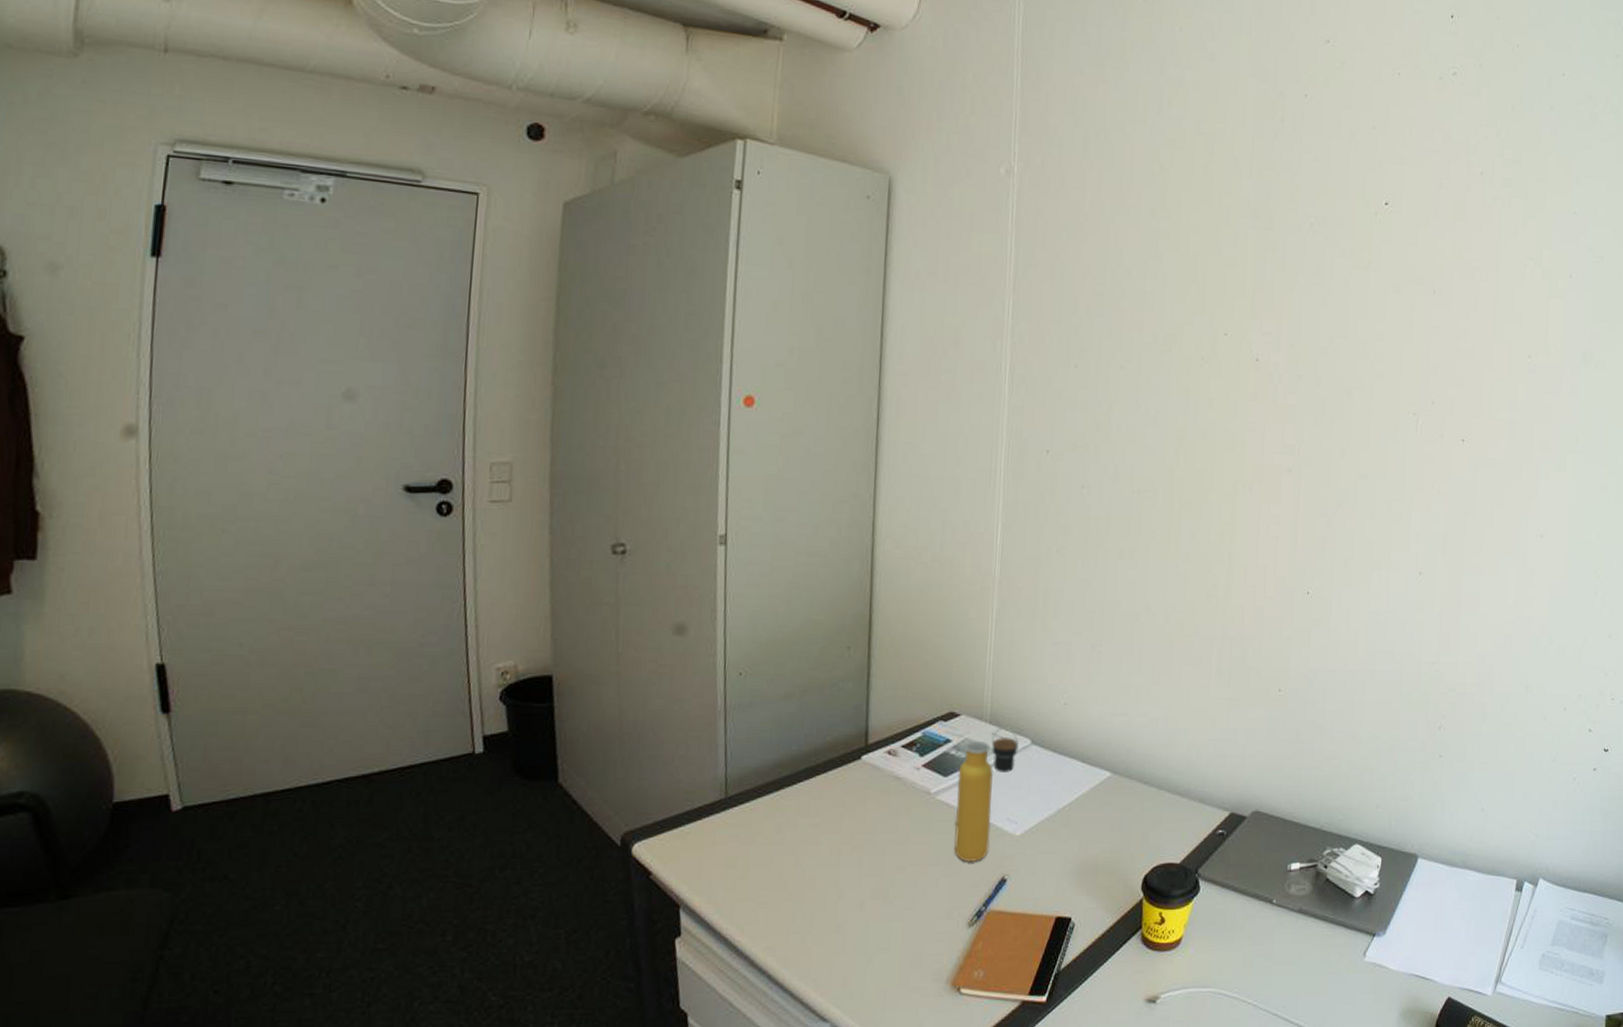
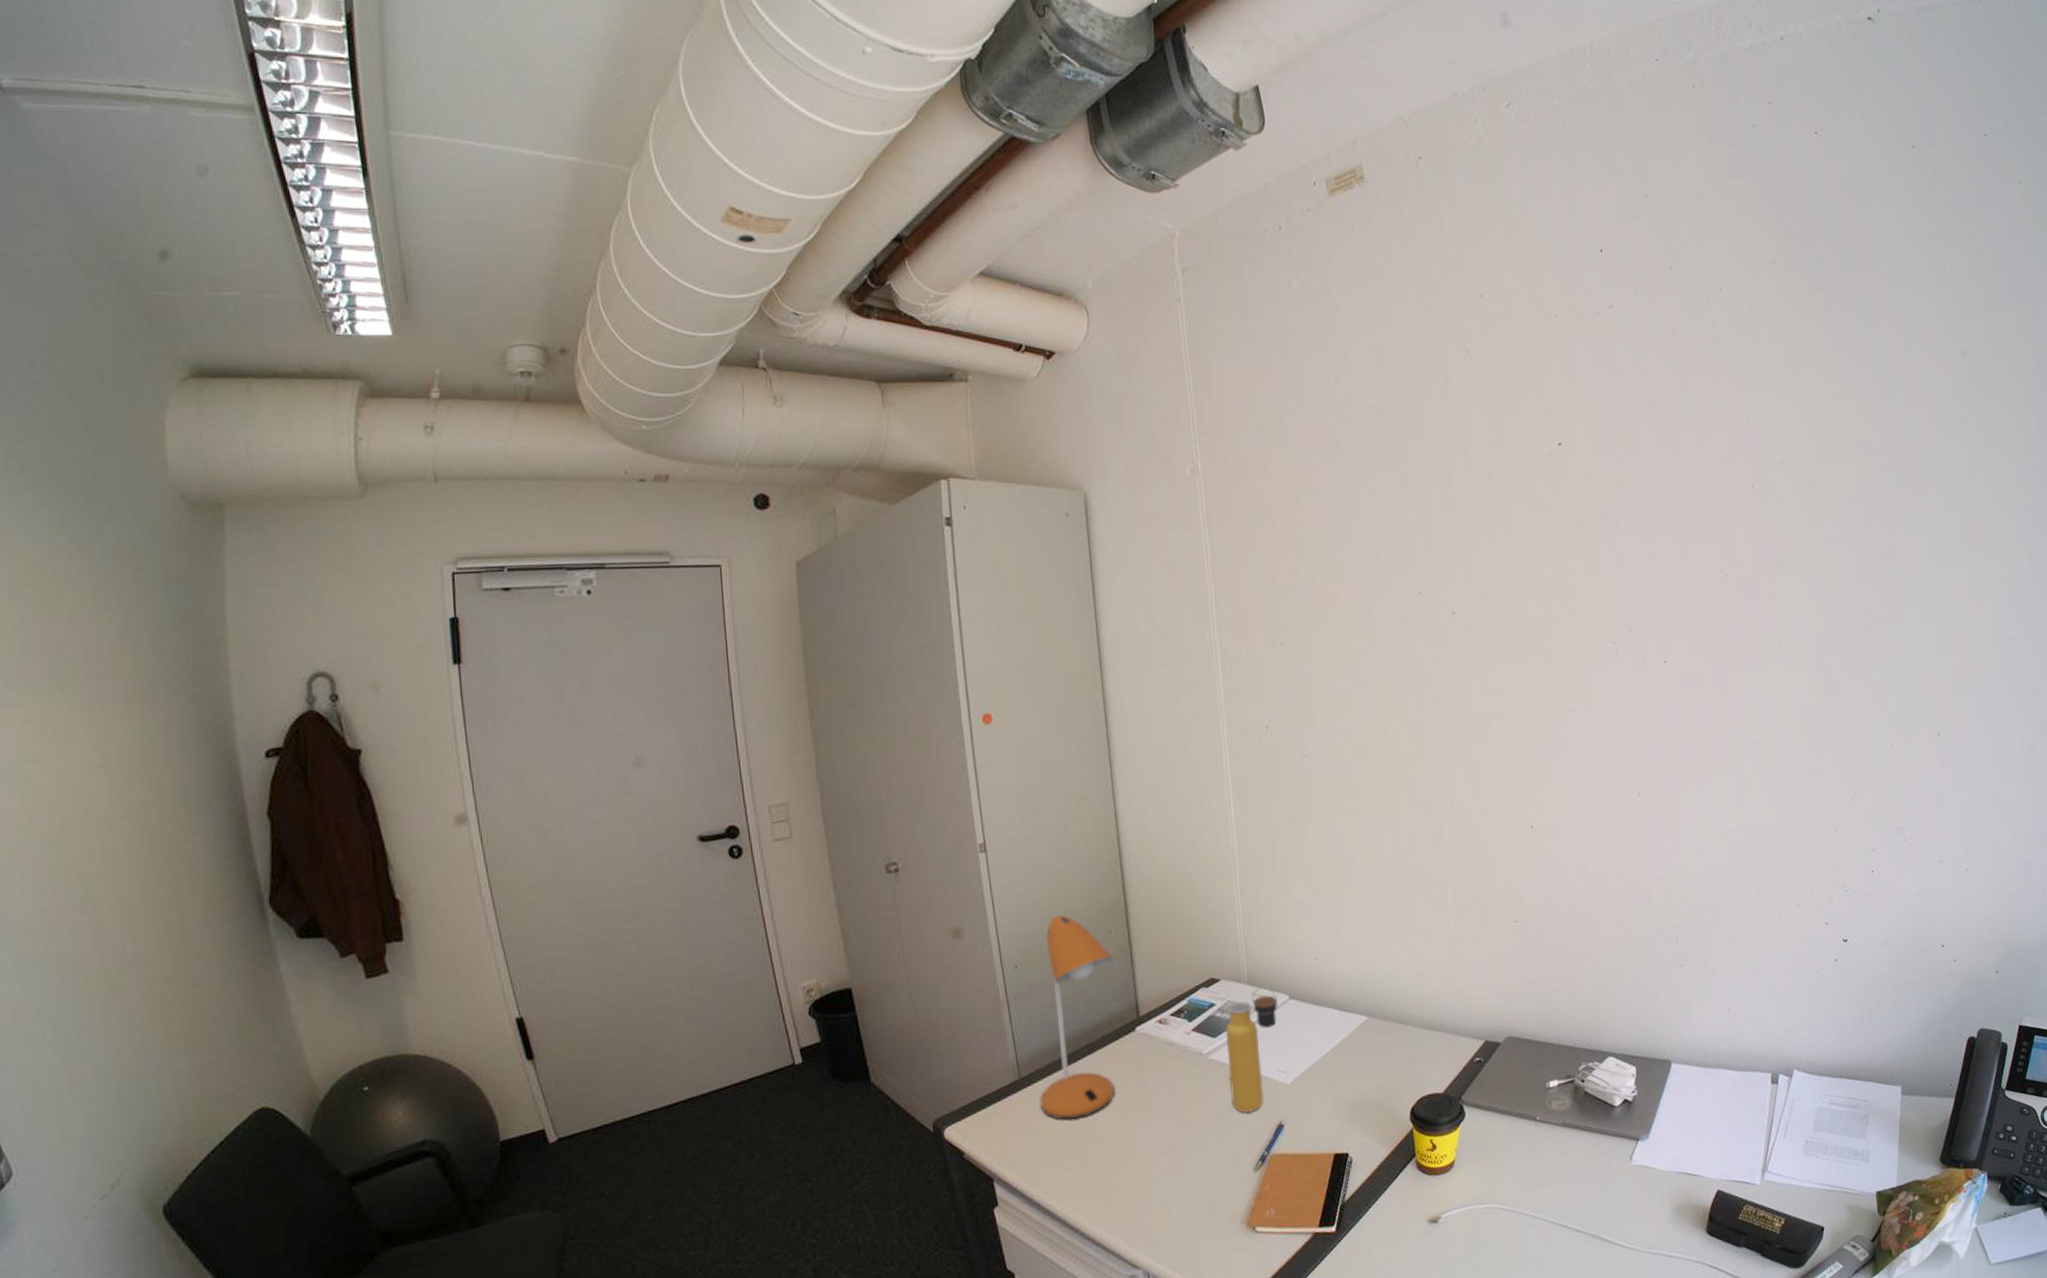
desk lamp: none [744,623,848,850] -> present [1040,914,1115,1120]

